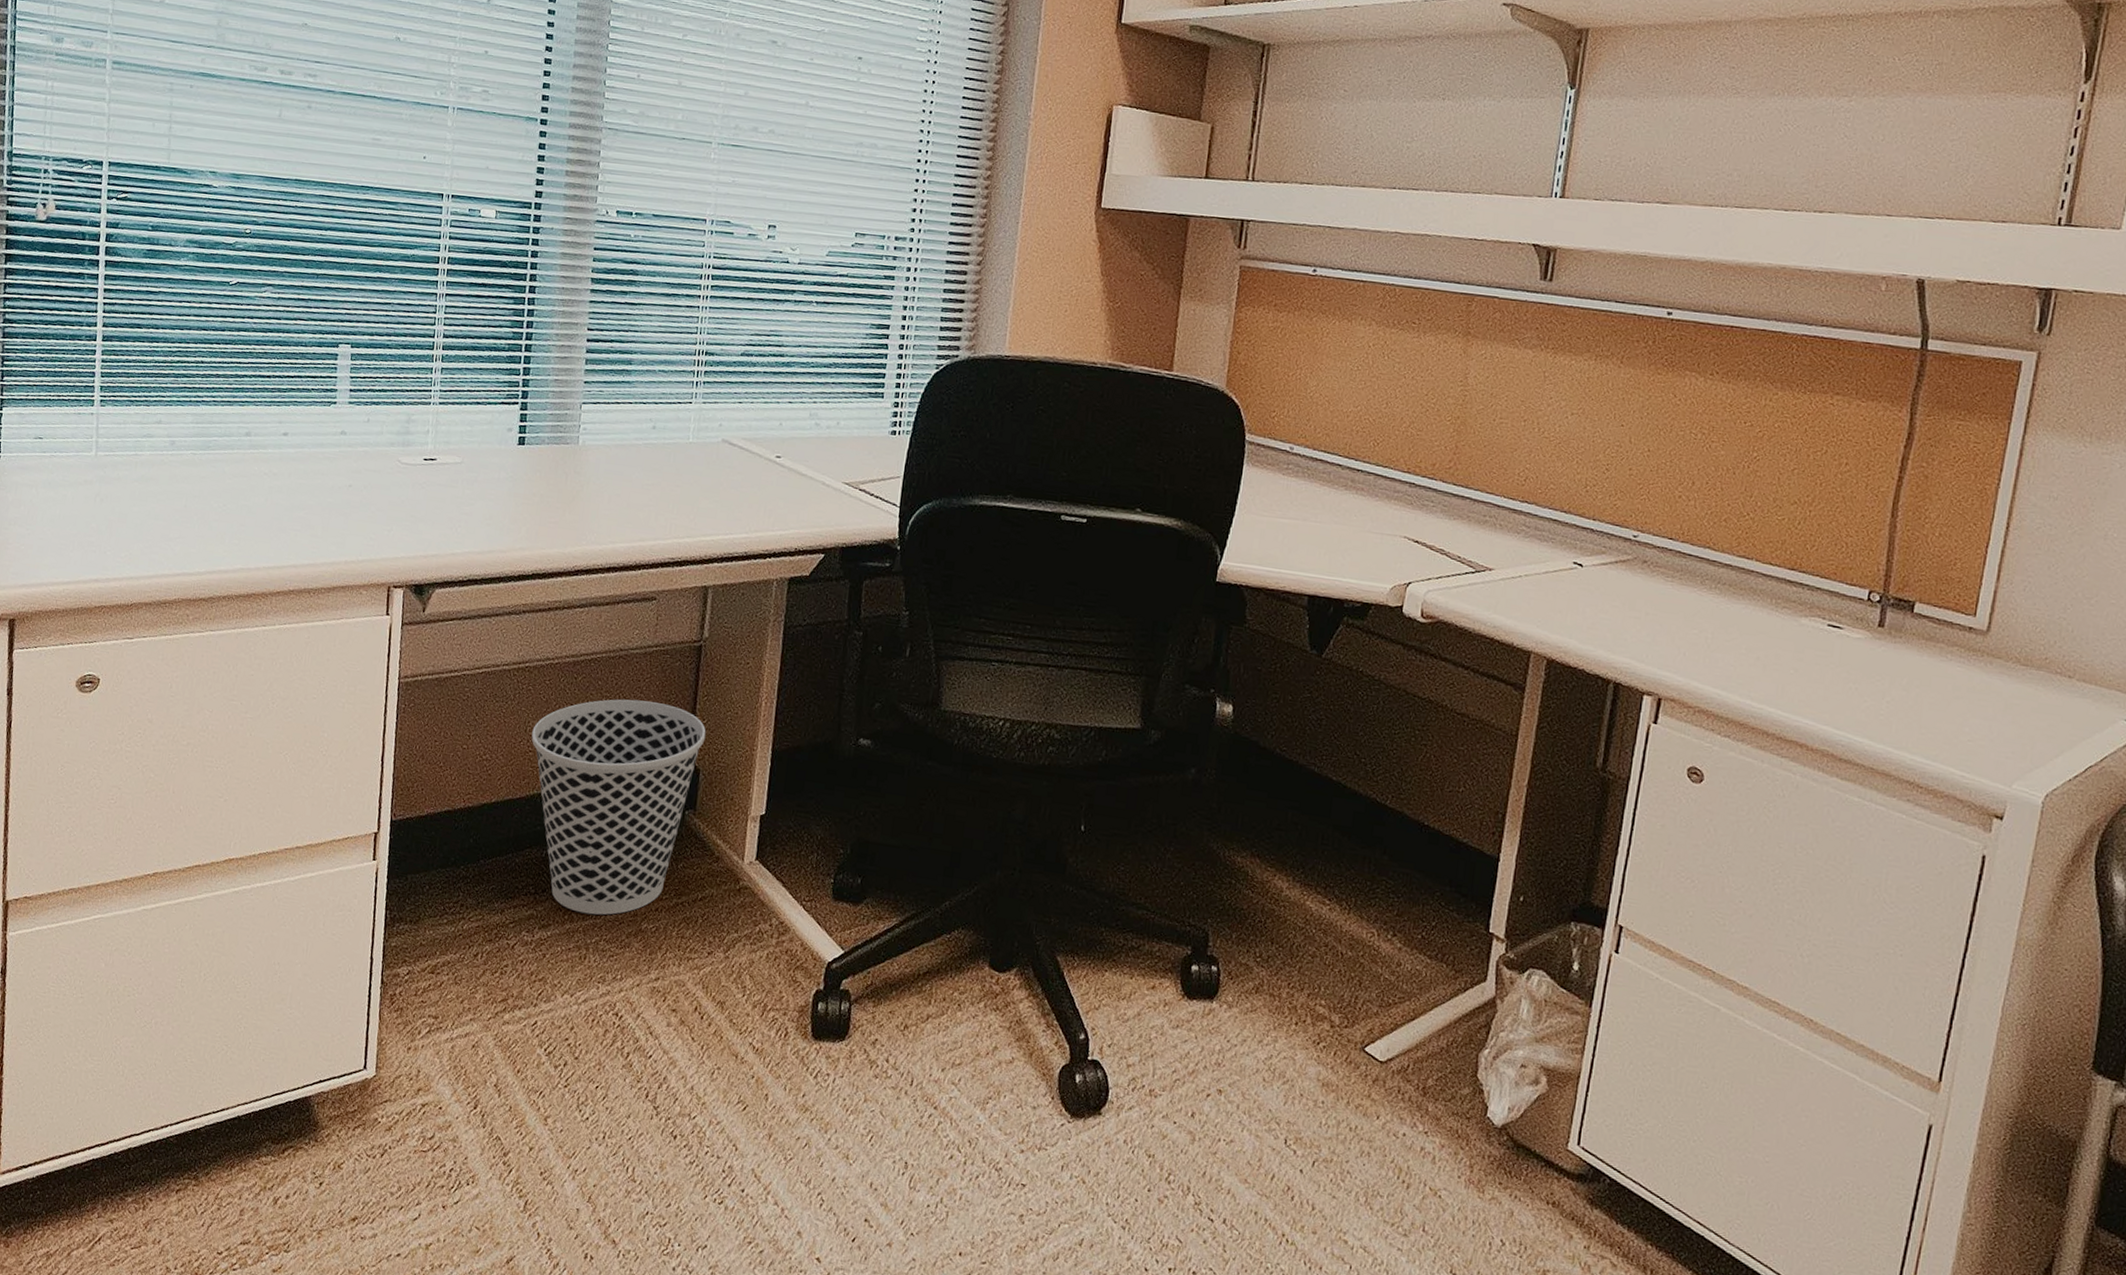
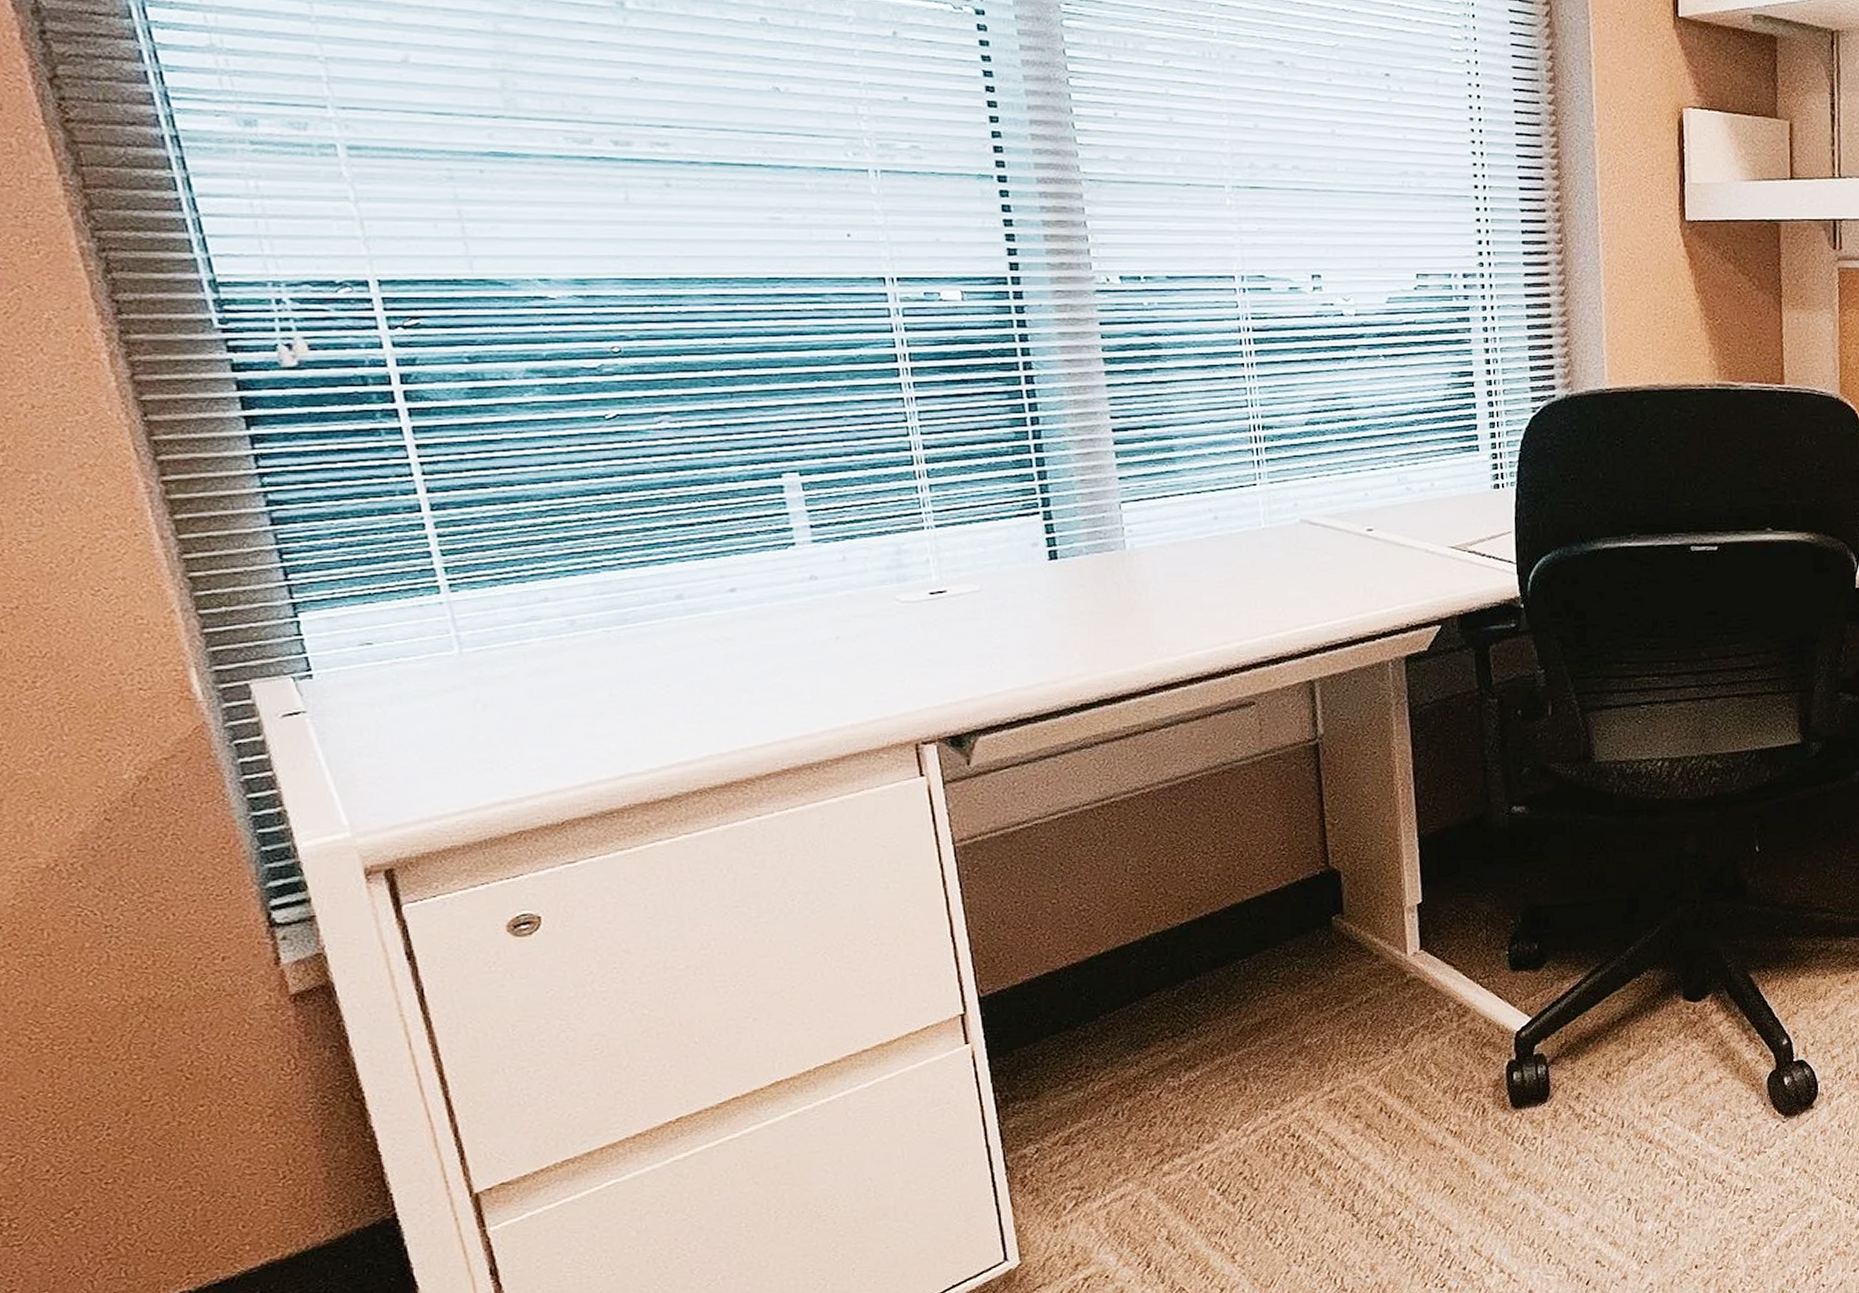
wastebasket: present [531,699,706,915] -> none [1134,811,1341,1045]

